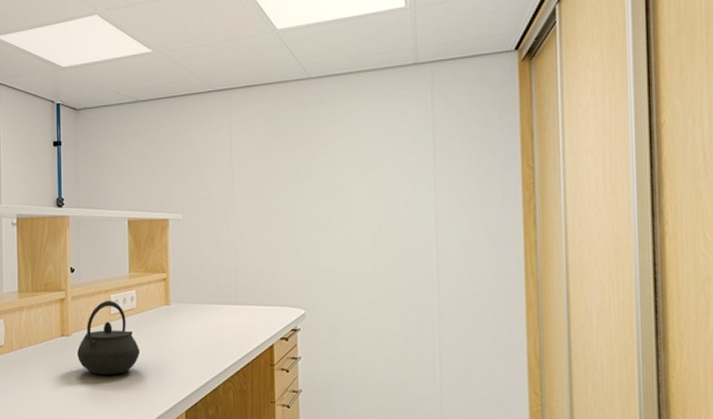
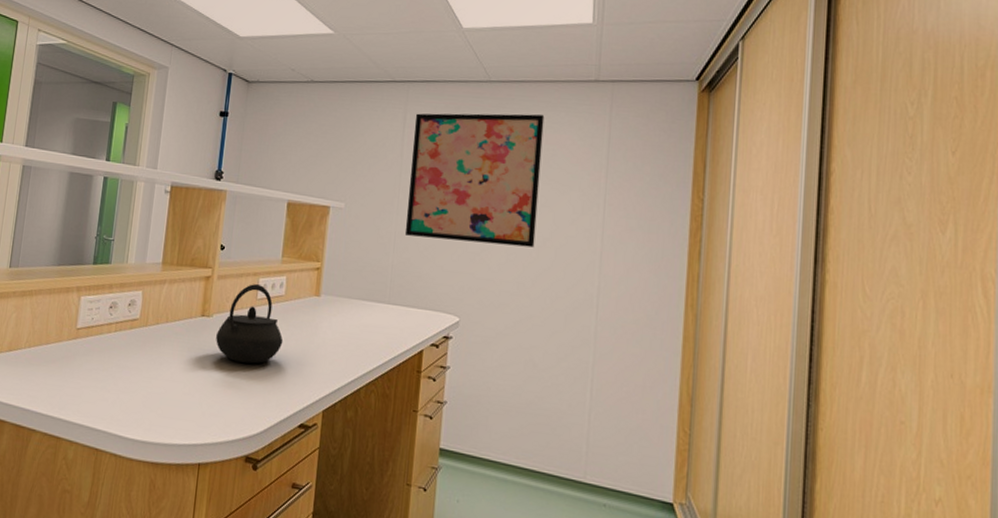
wall art: none [240,105,370,238] -> present [404,113,545,248]

